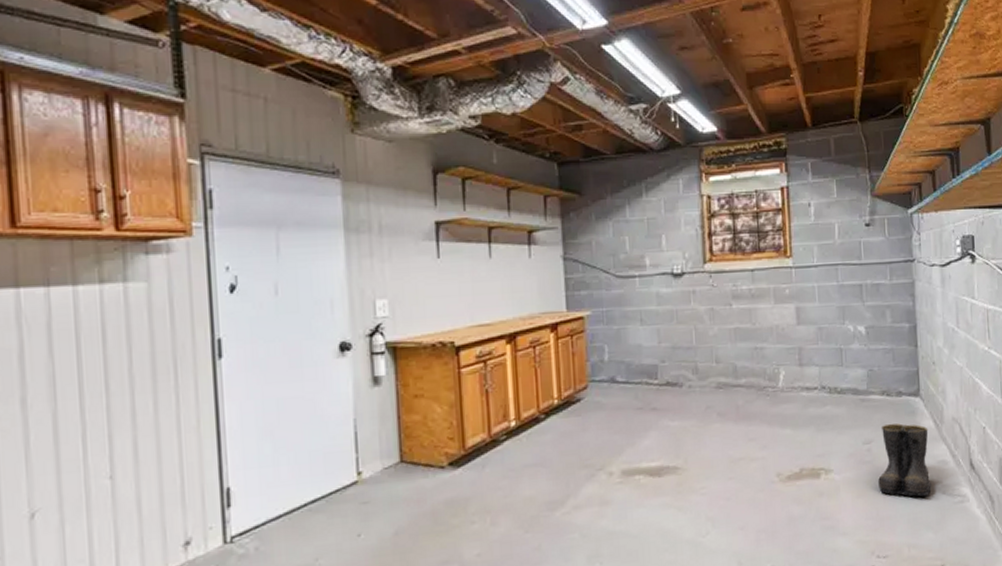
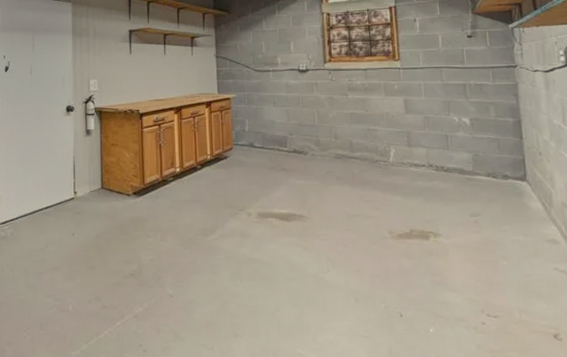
boots: present [878,423,932,497] -> none [486,201,542,269]

